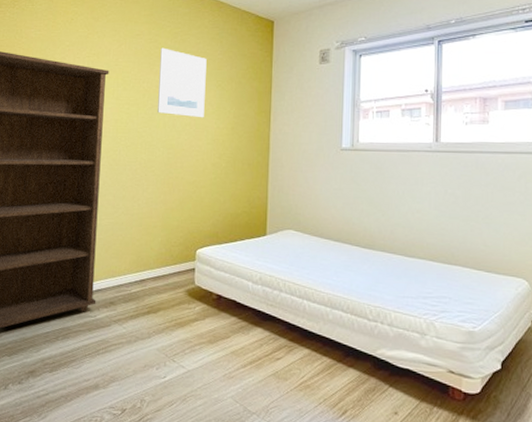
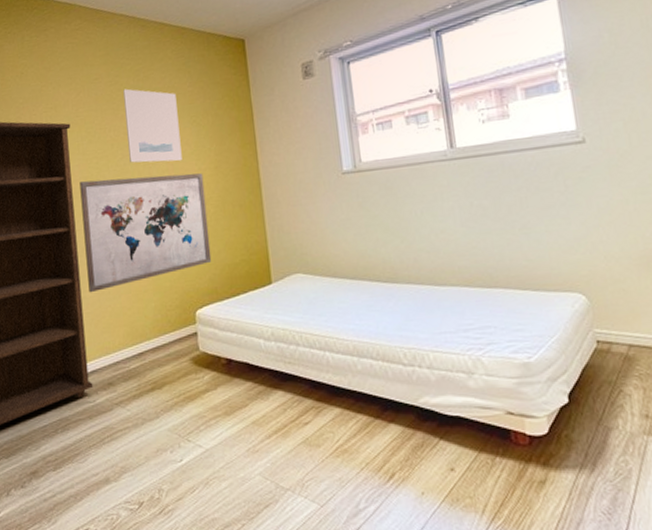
wall art: none [104,123,220,222] -> present [79,173,212,293]

